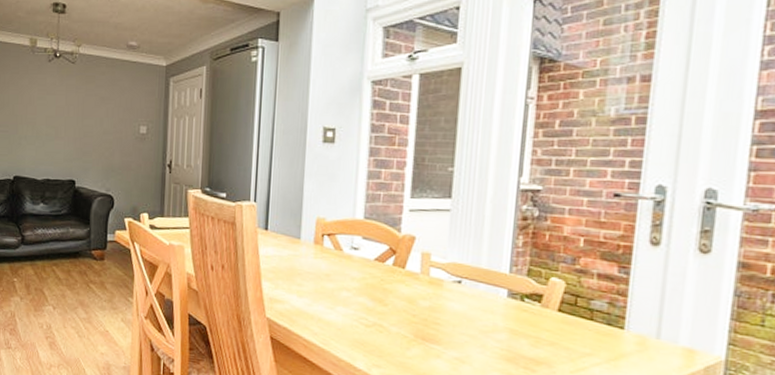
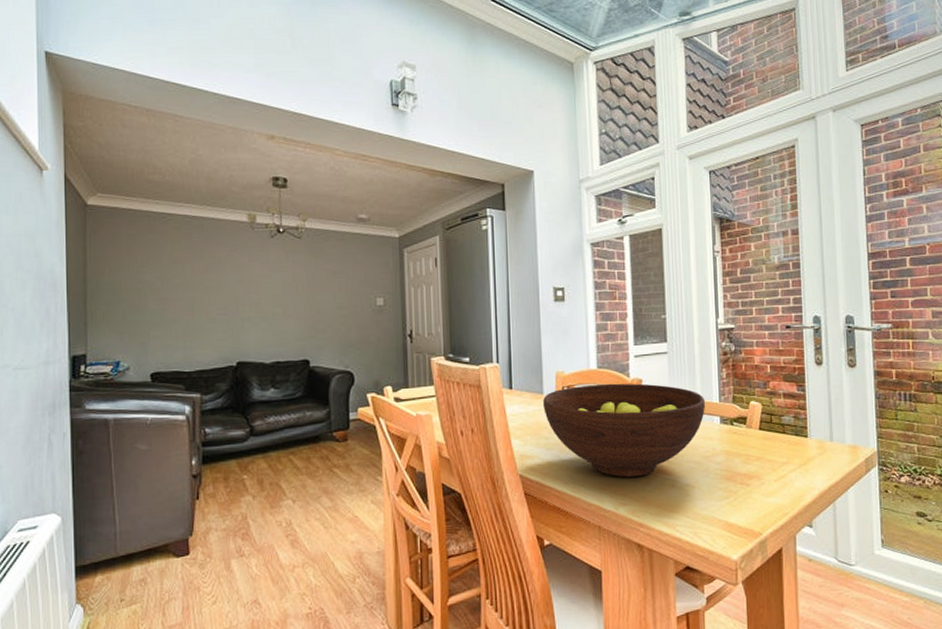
fruit bowl: none [299,235,491,341] -> present [543,383,705,478]

